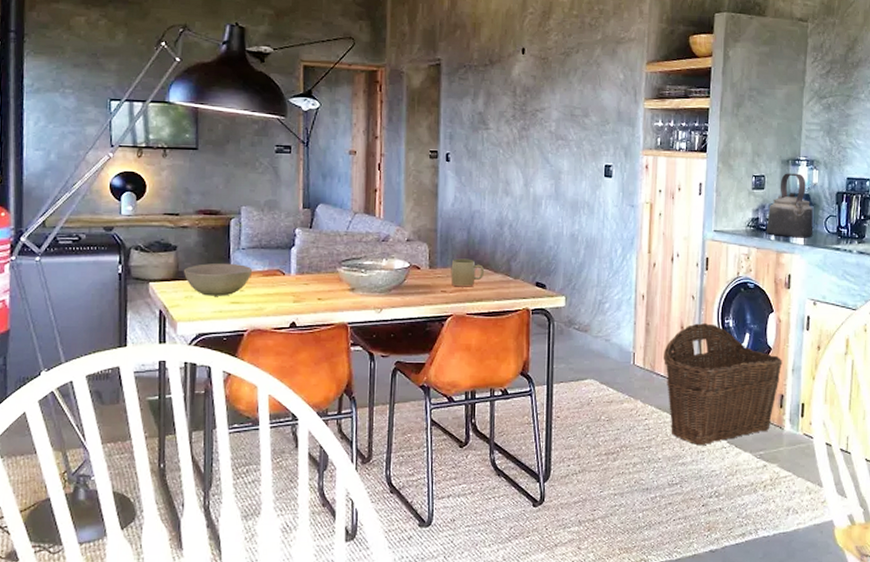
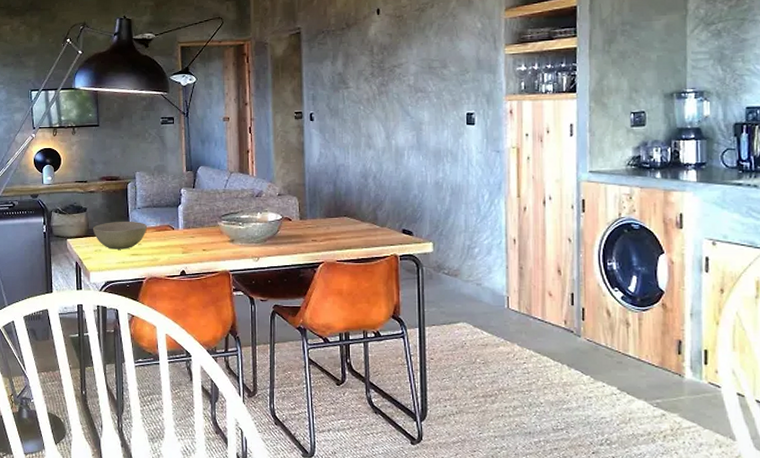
mug: present [450,258,485,287] -> none [320,209,352,236]
wicker basket: present [664,322,783,446] -> none [540,265,678,392]
kettle: present [766,173,813,238] -> none [649,106,706,175]

